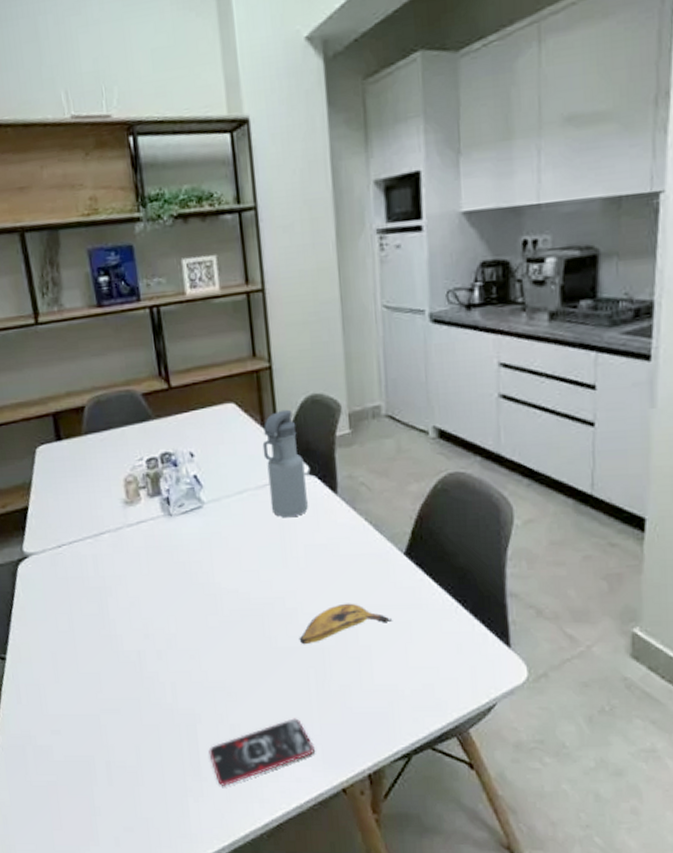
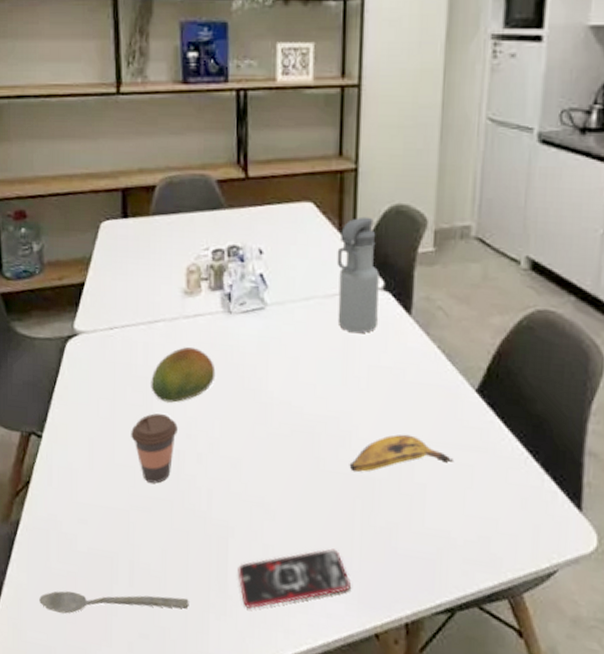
spoon: none [23,787,168,822] -> present [39,591,189,614]
coffee cup: none [91,618,136,685] -> present [131,413,178,484]
fruit: none [104,553,165,608] -> present [151,347,216,403]

